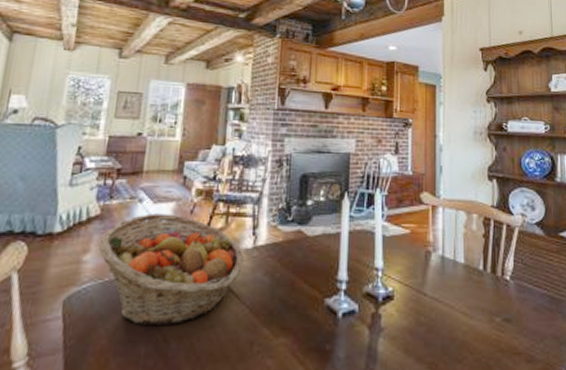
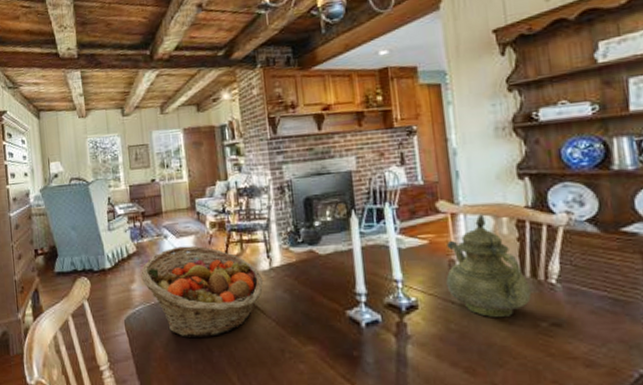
teapot: none [421,209,491,310] -> present [446,214,532,317]

